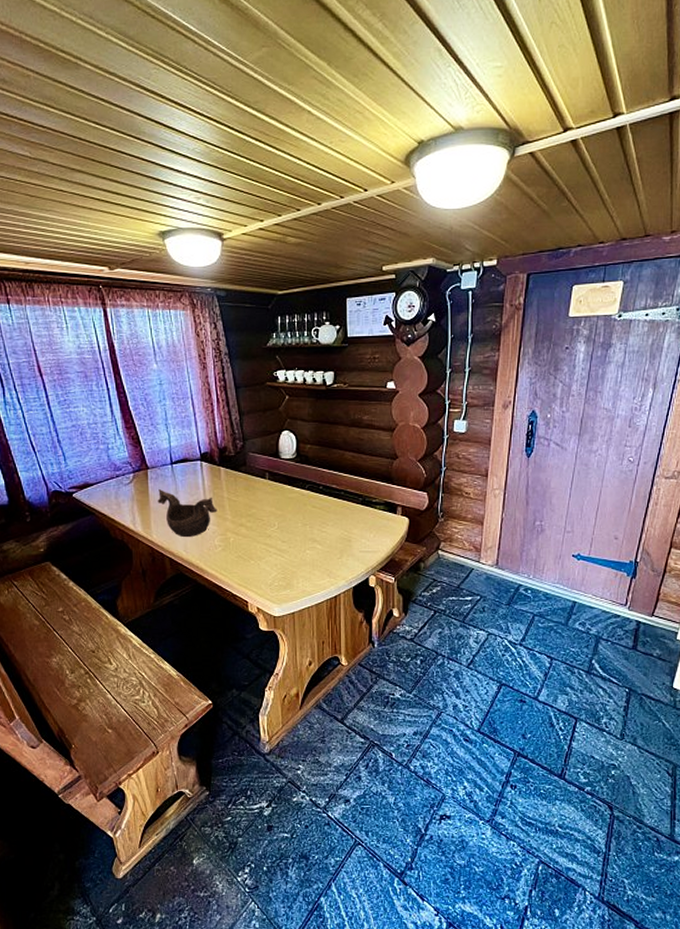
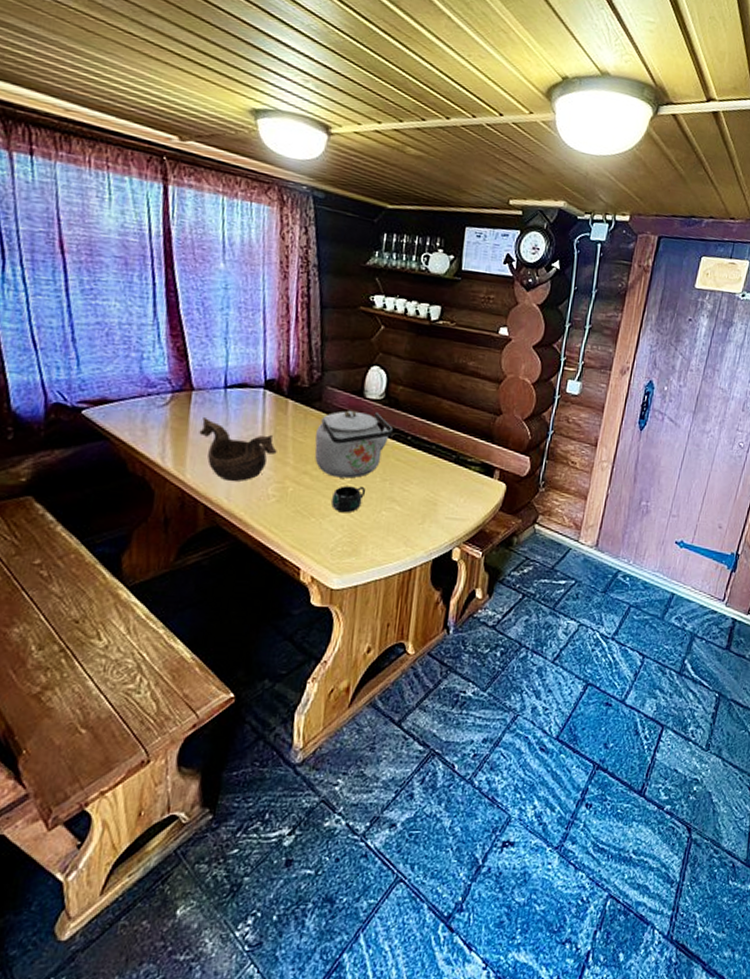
kettle: none [246,468,307,526] -> present [314,410,394,479]
mug: none [265,532,291,555] -> present [332,485,366,513]

